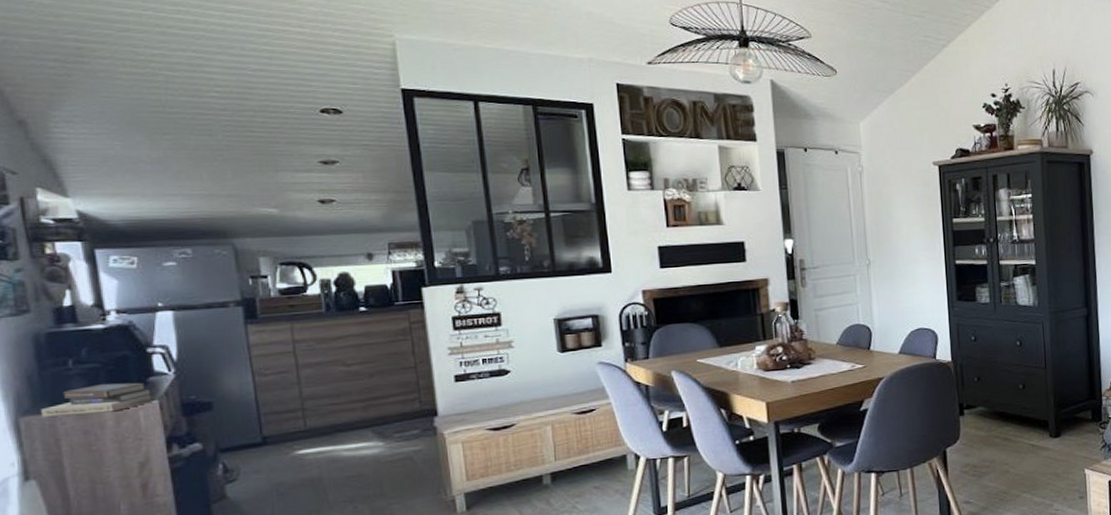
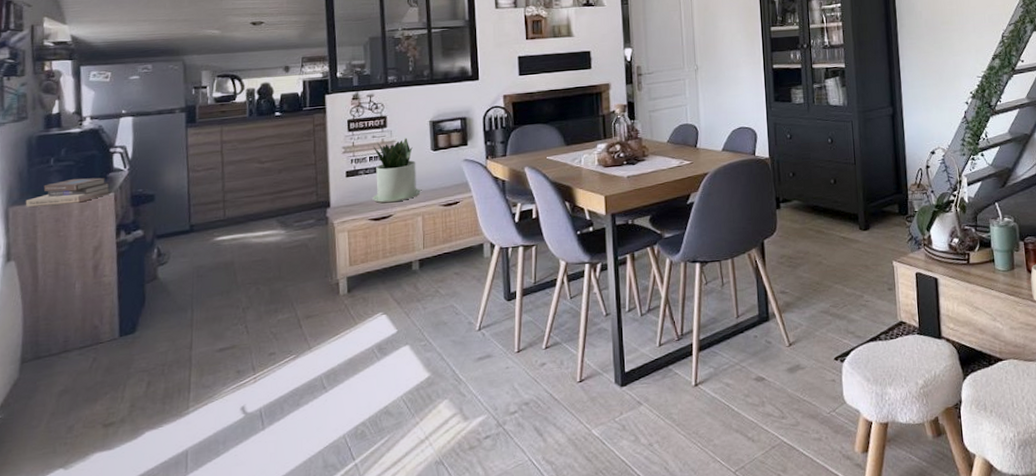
planter: none [486,337,548,411] -> present [372,138,421,203]

